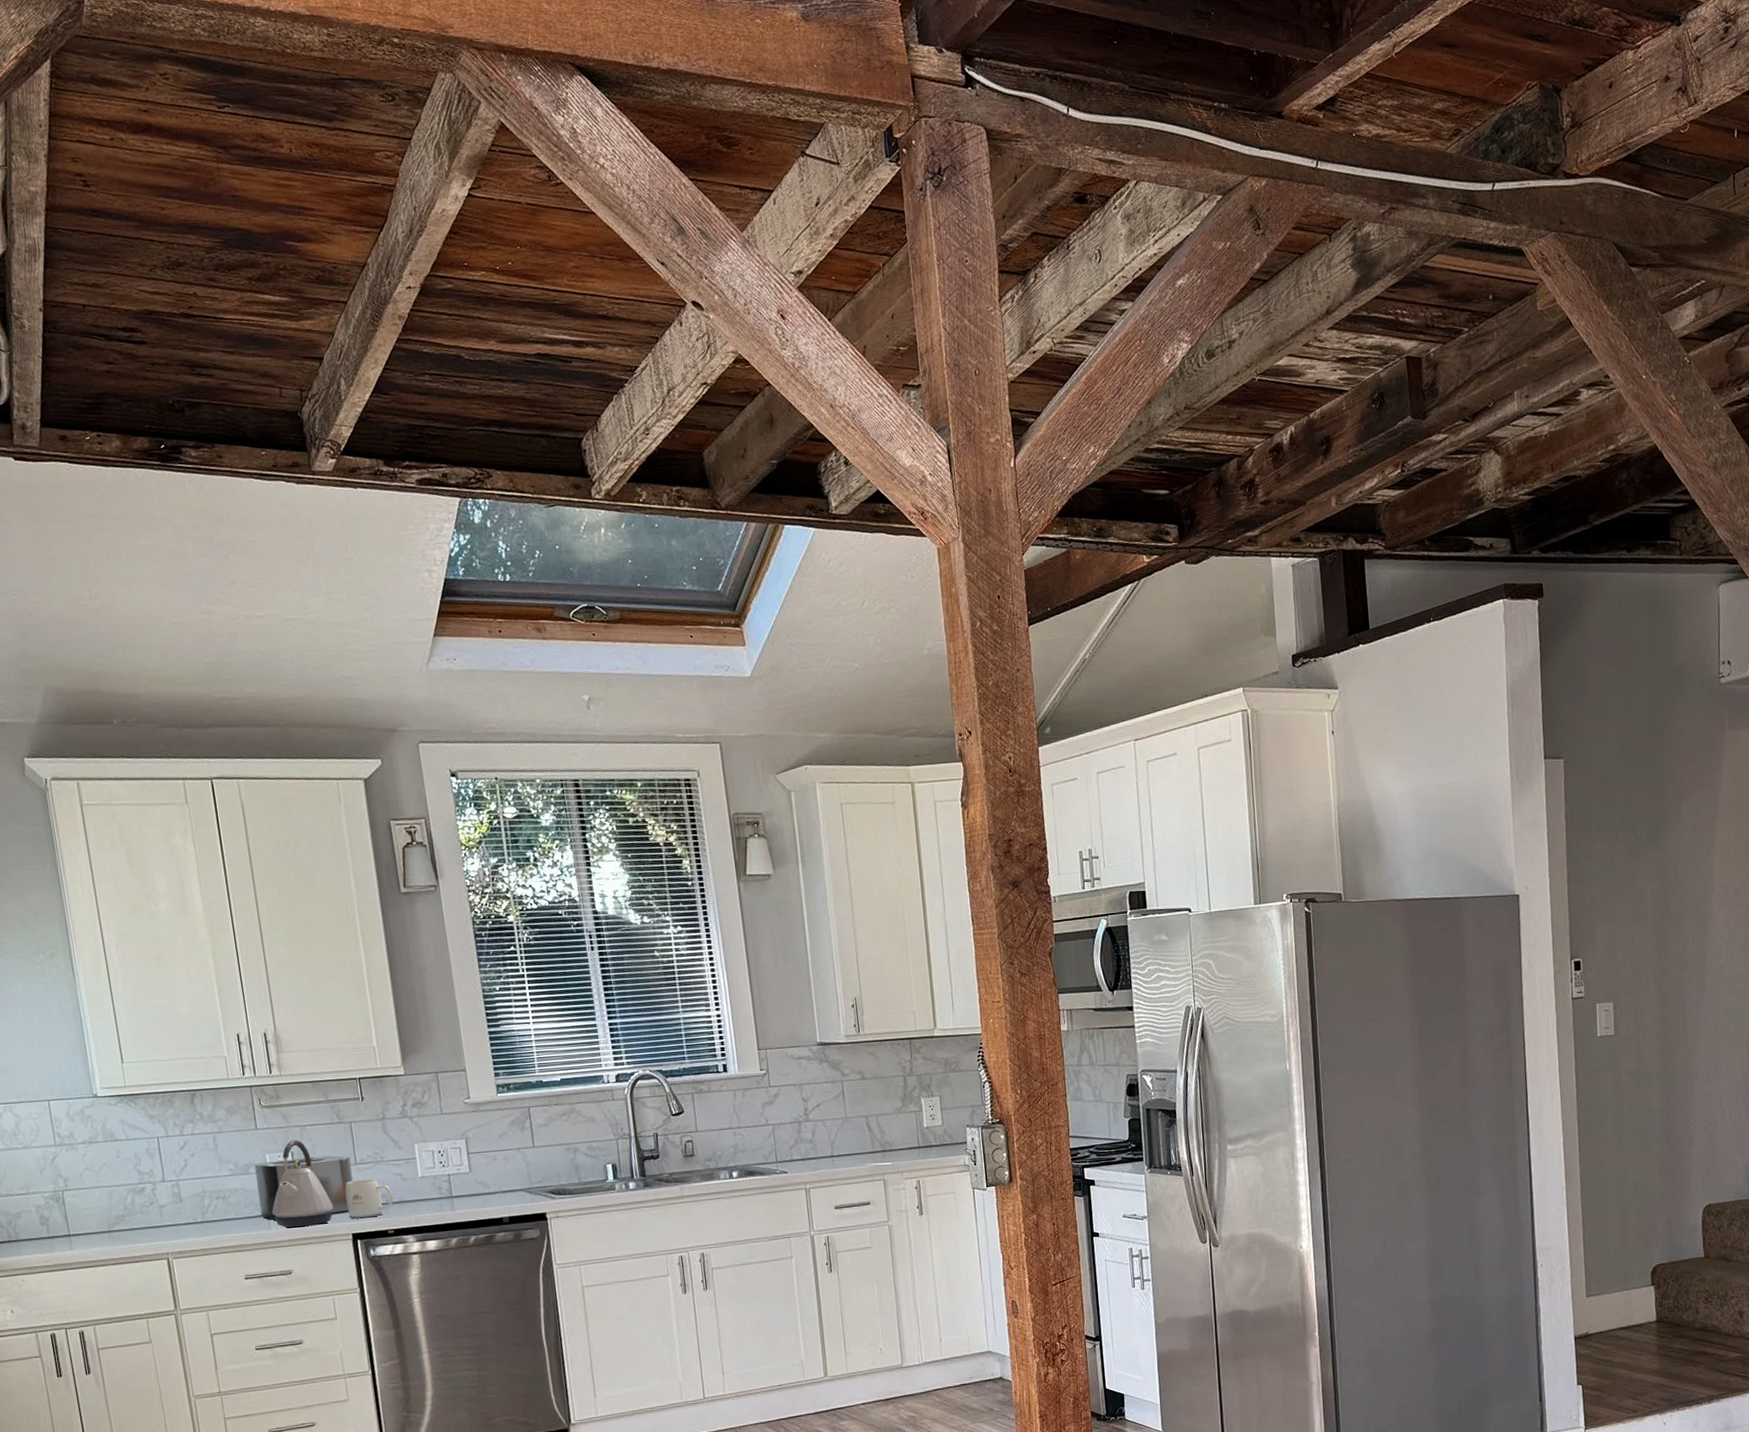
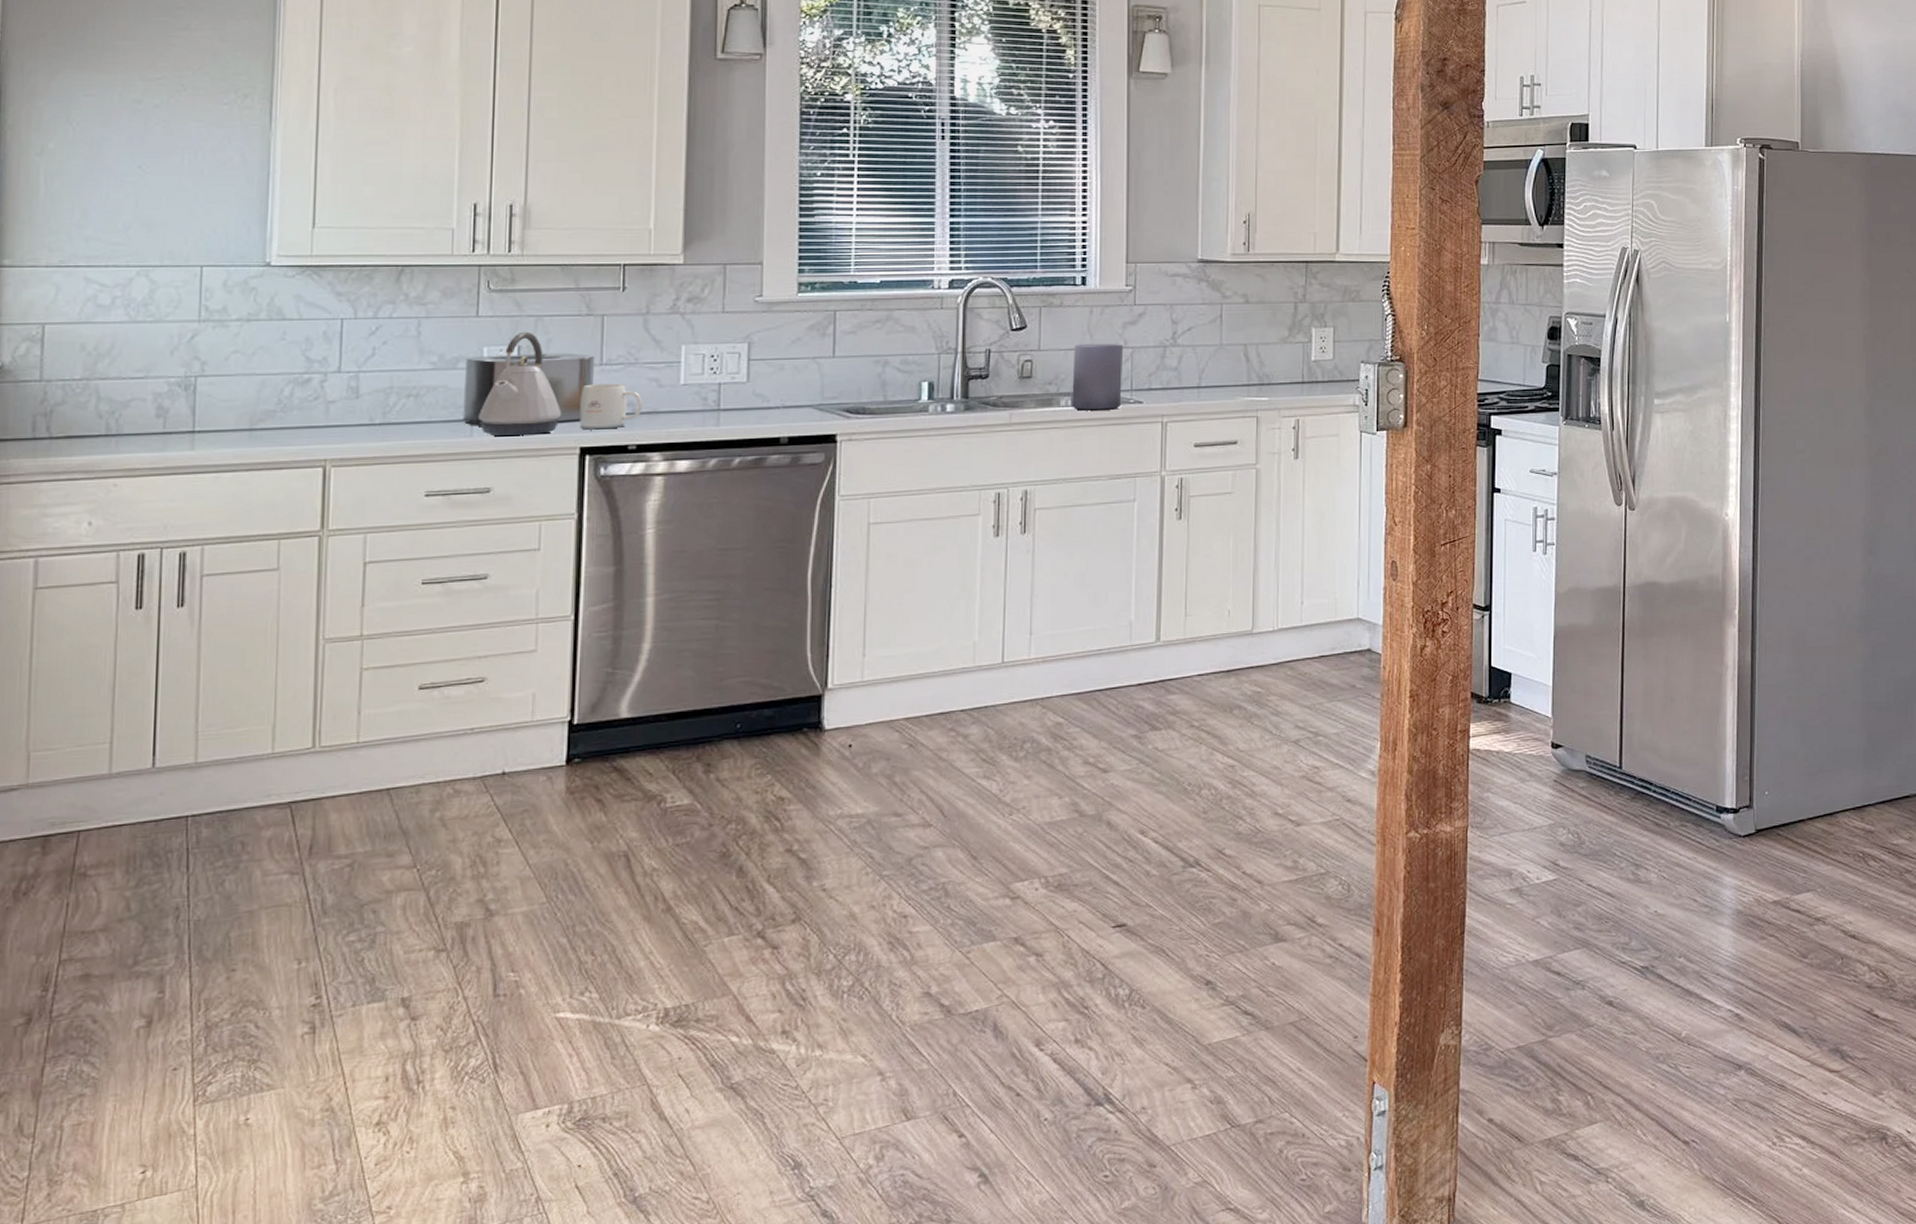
canister: none [724,1122,770,1182] -> present [1072,343,1124,411]

